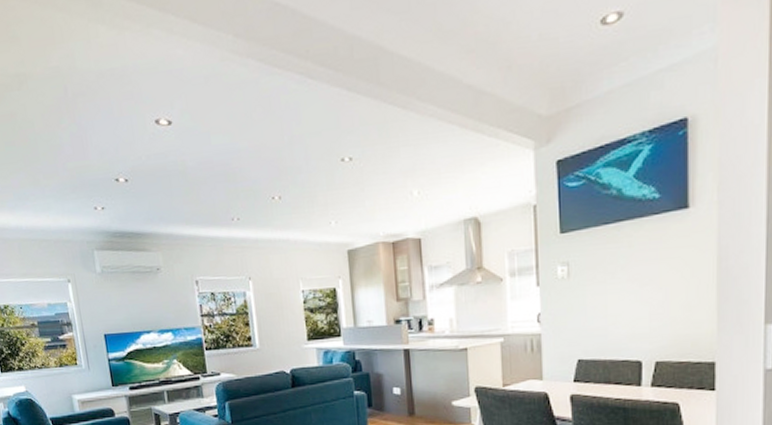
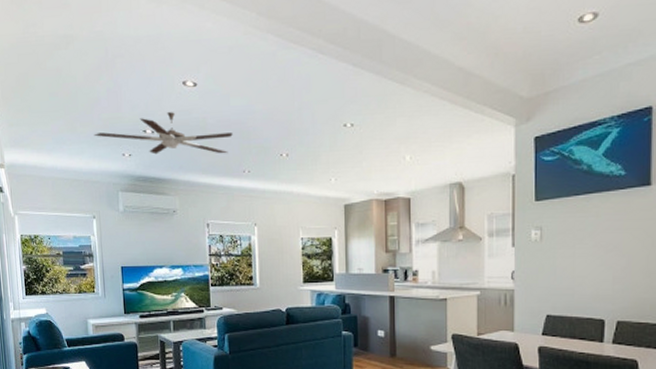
ceiling fan: none [60,156,217,206] -> present [94,112,233,155]

